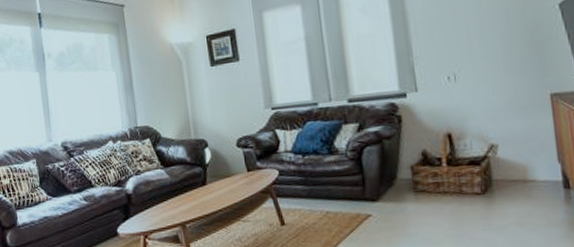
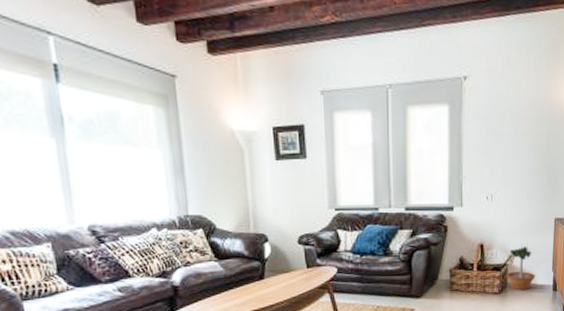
potted tree: none [490,128,534,189] -> present [507,243,536,290]

